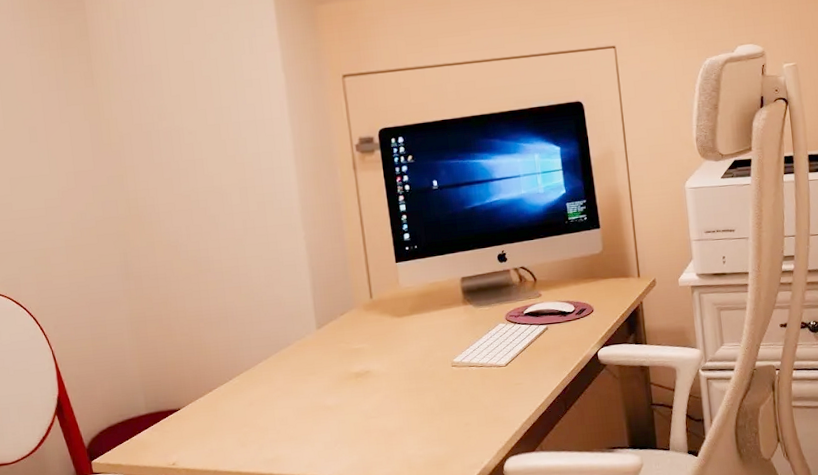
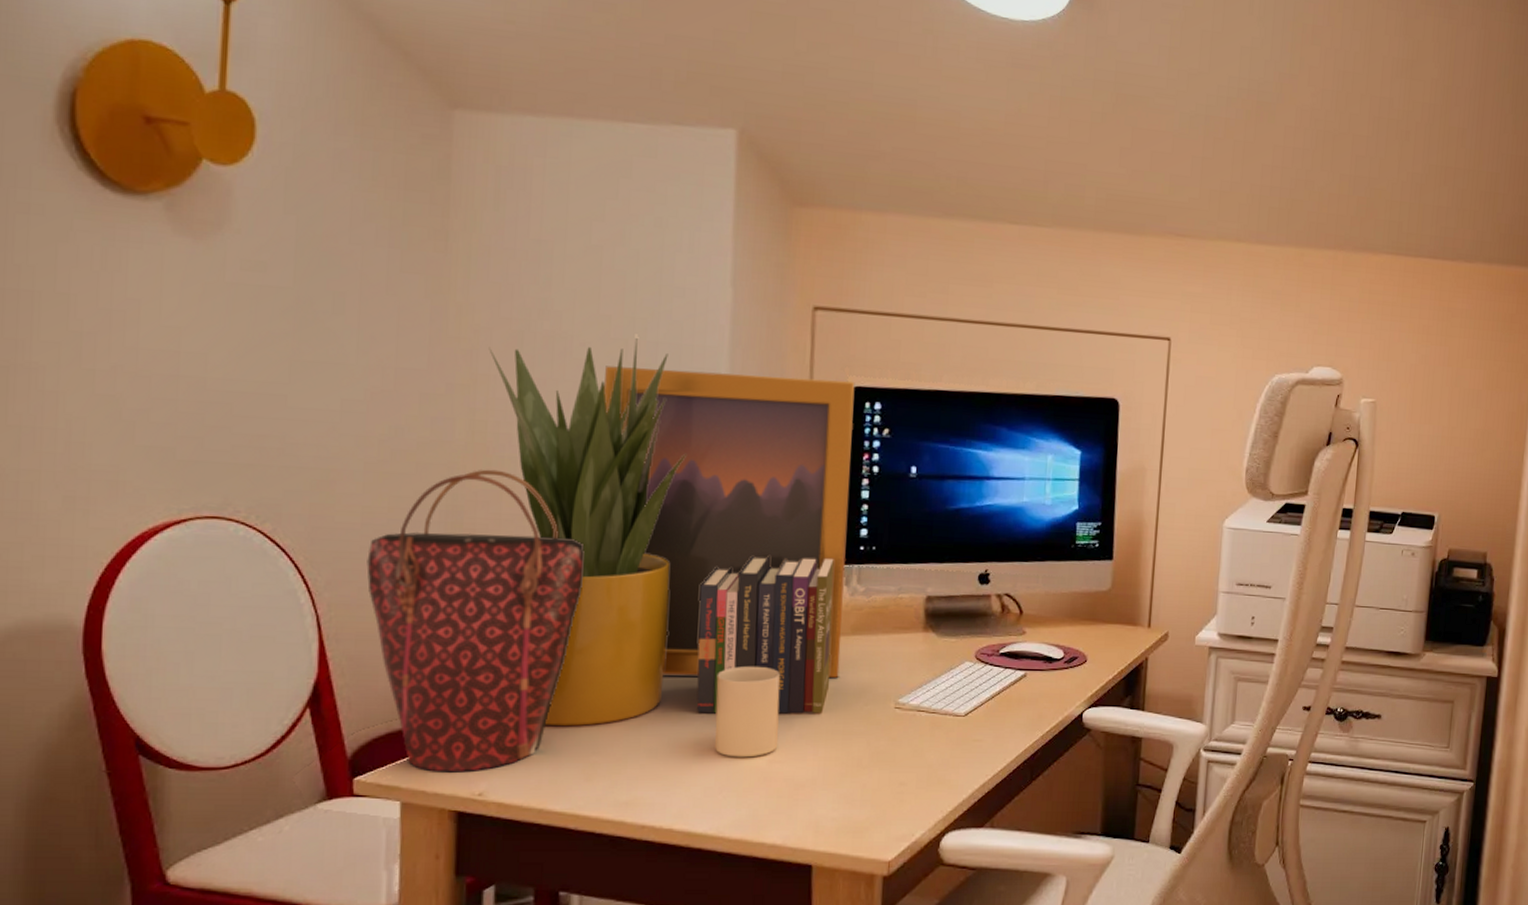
handbag: none [77,231,218,451] -> present [366,469,585,771]
planter: none [130,122,284,409] -> present [489,338,686,727]
picture frame: none [208,125,407,363] -> present [604,366,855,678]
books: none [297,260,401,388] -> present [696,555,834,714]
mug: none [319,347,371,418] -> present [714,666,781,758]

